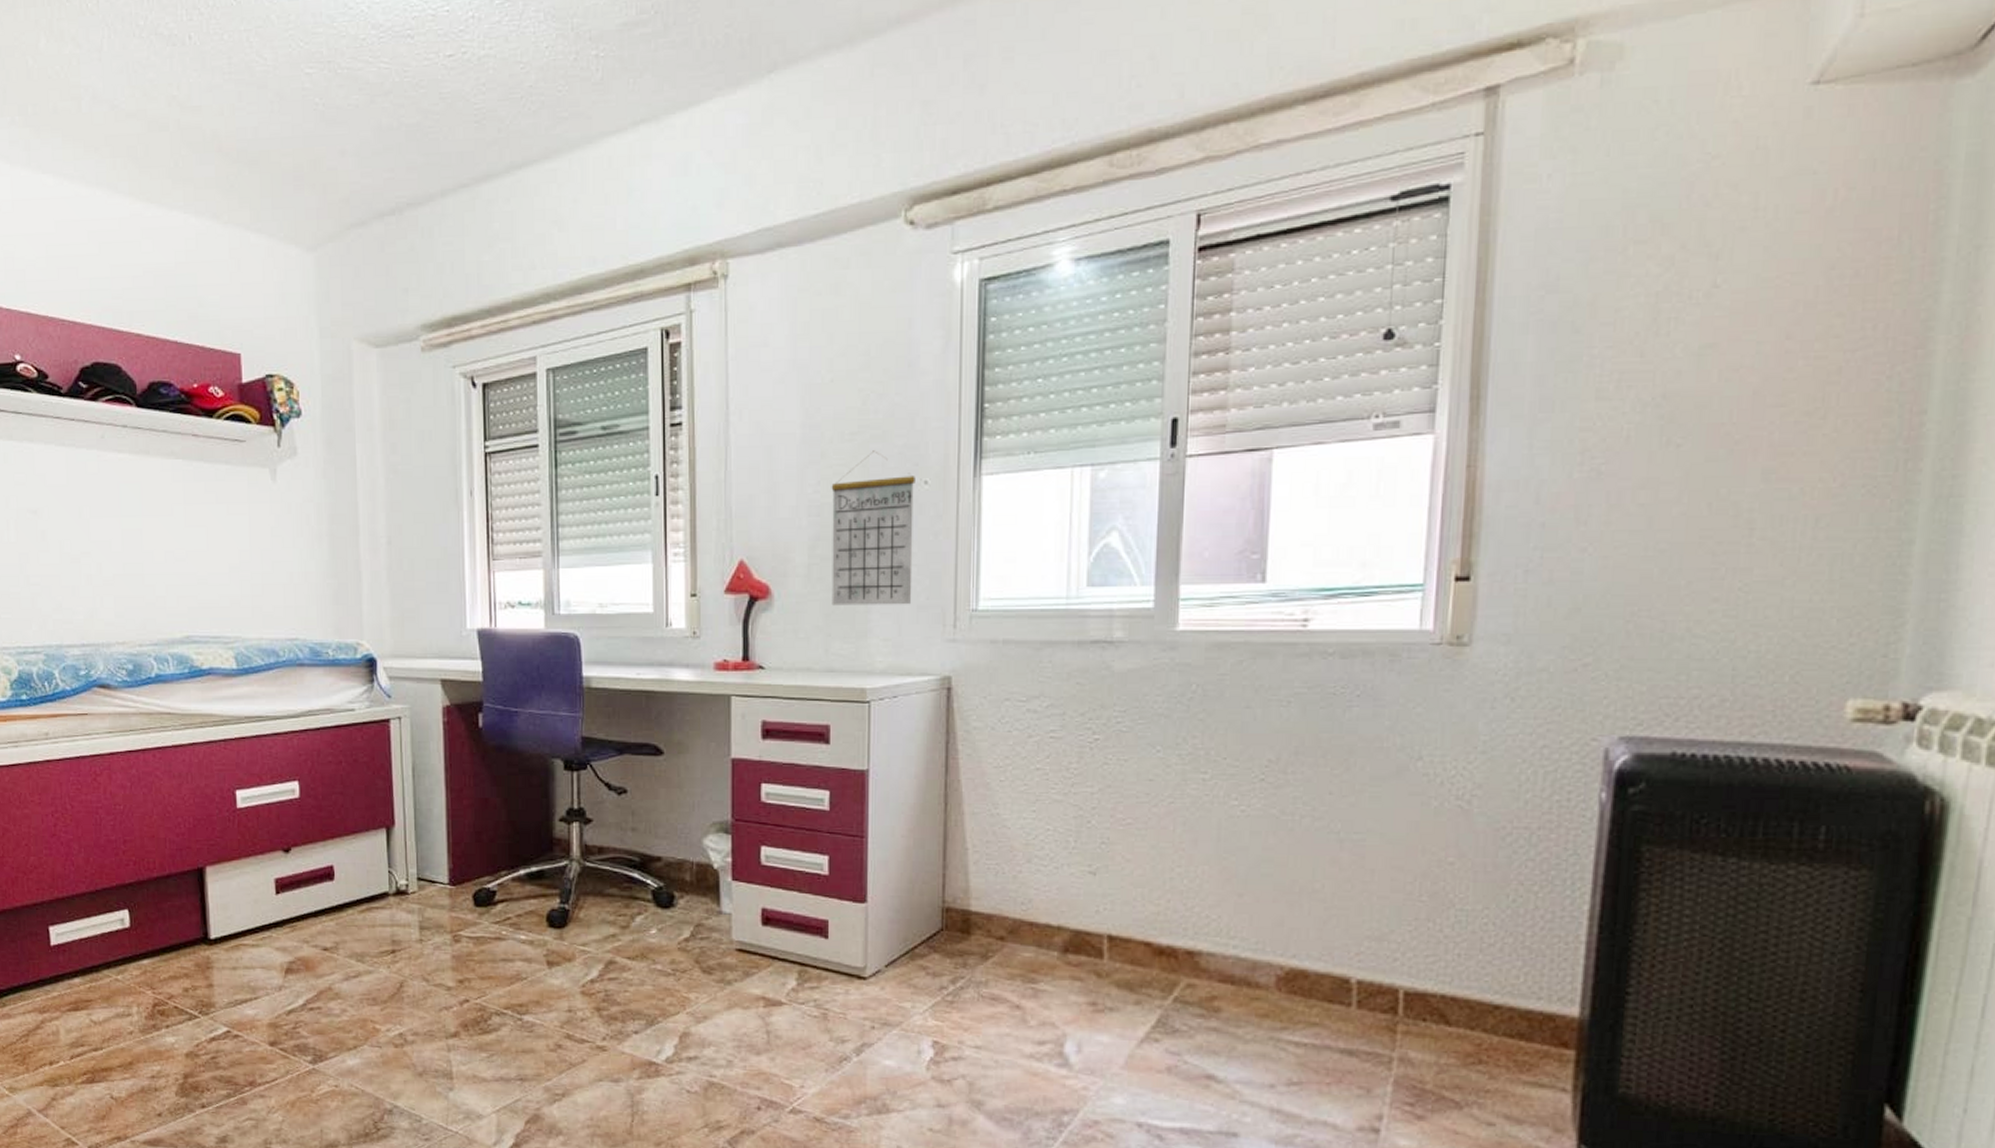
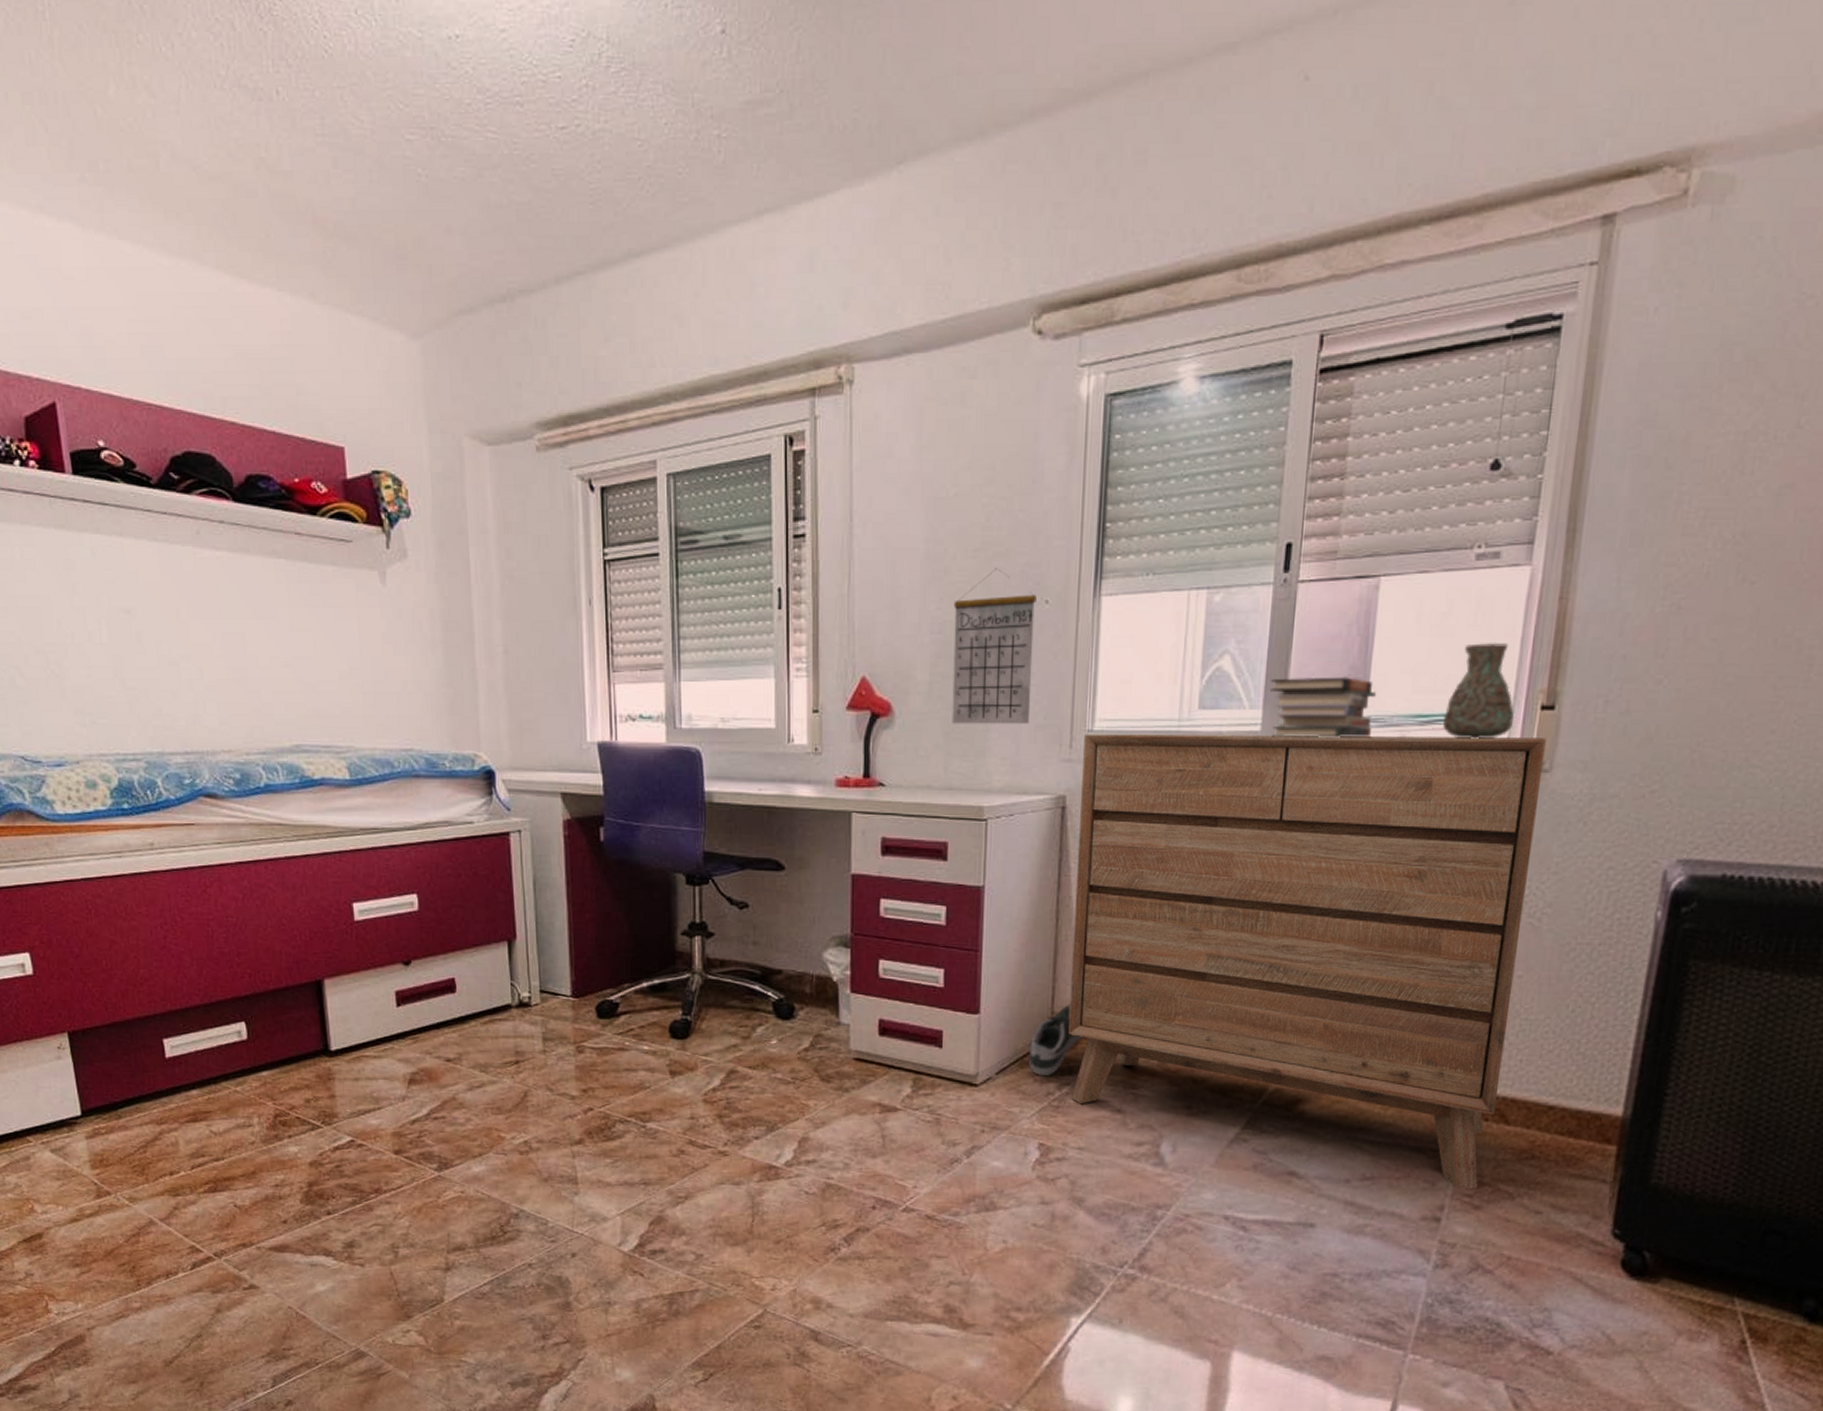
shoe: none [919,892,977,970] -> present [1028,1004,1083,1077]
dresser: none [961,610,1463,1096] -> present [1069,734,1546,1188]
book stack: none [1161,551,1275,614] -> present [1269,676,1376,738]
decorative vase: none [1349,513,1426,612] -> present [1443,643,1514,739]

